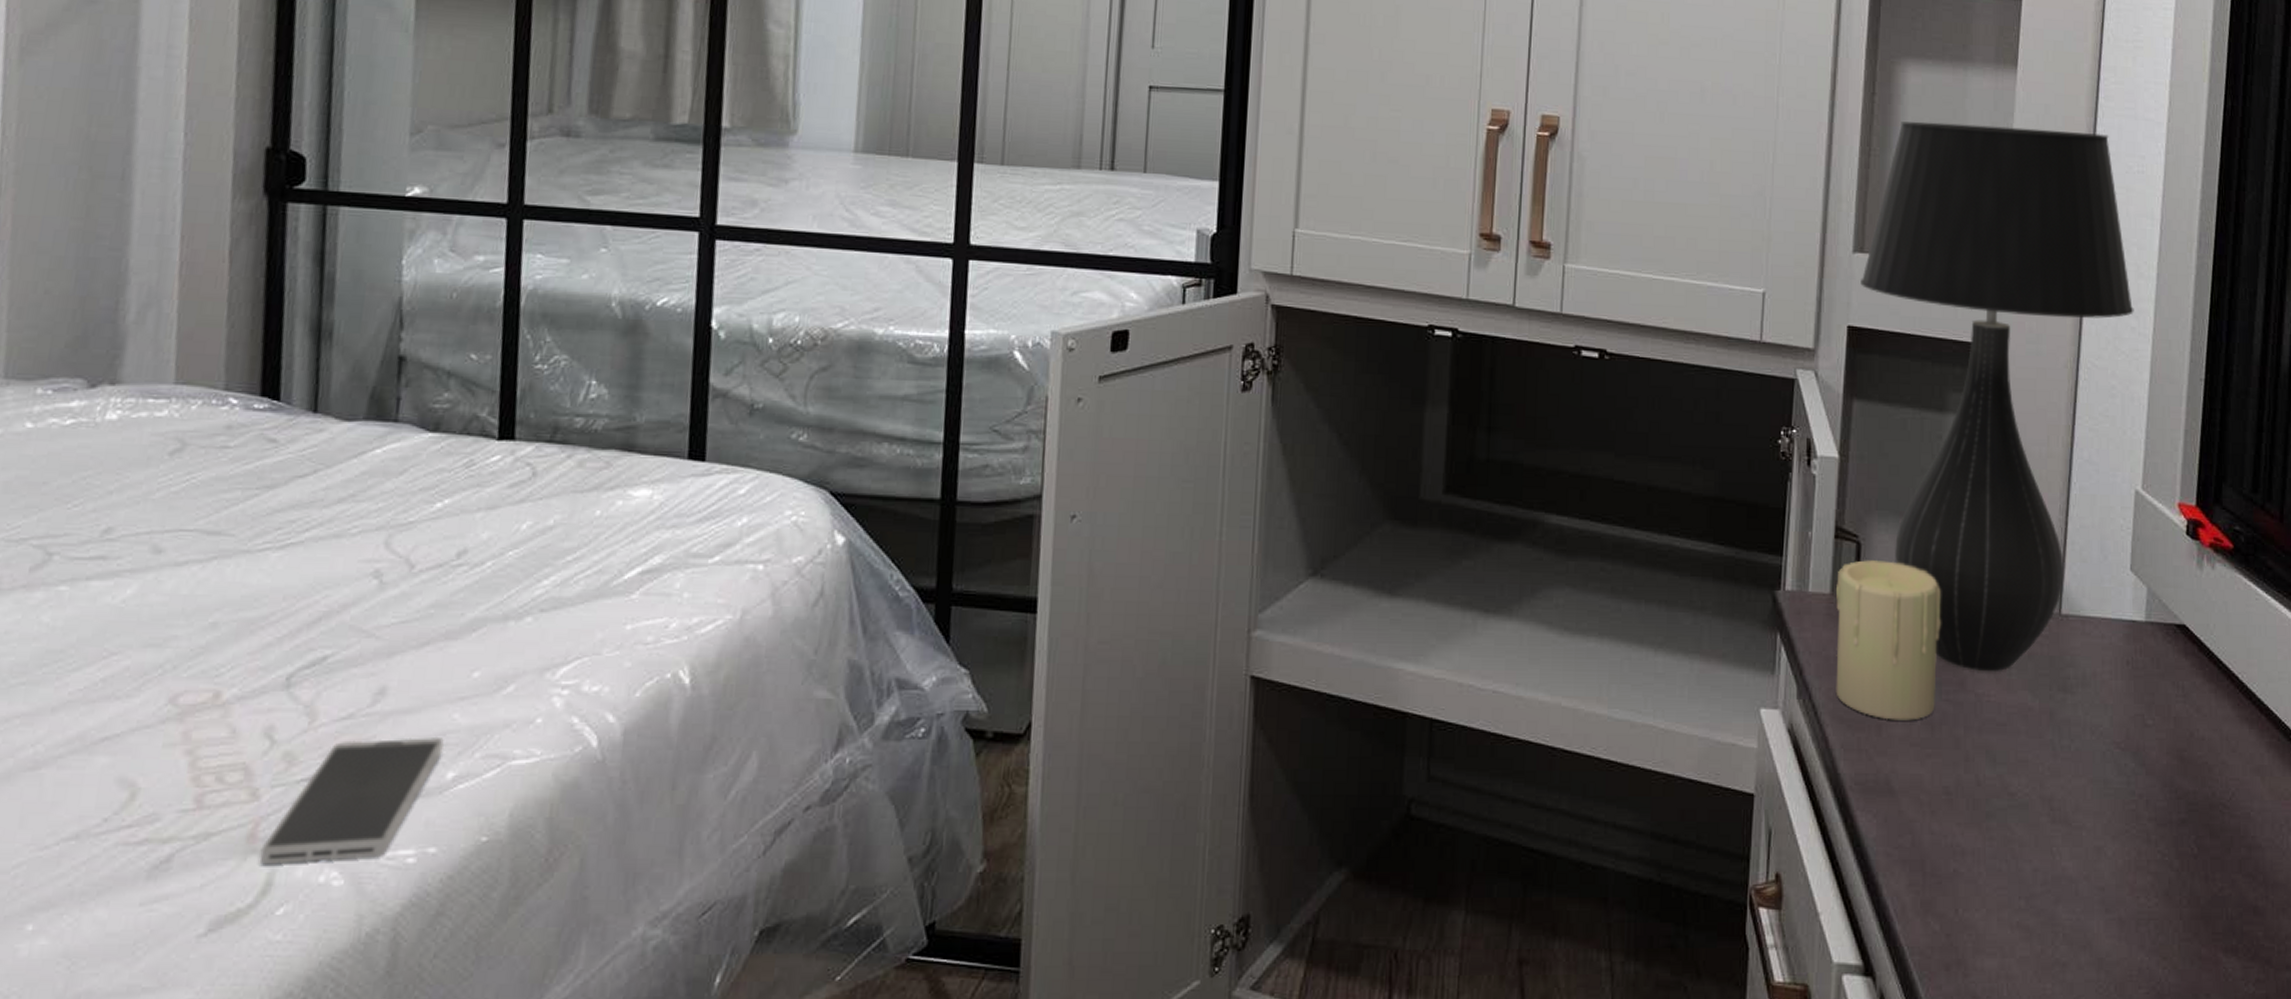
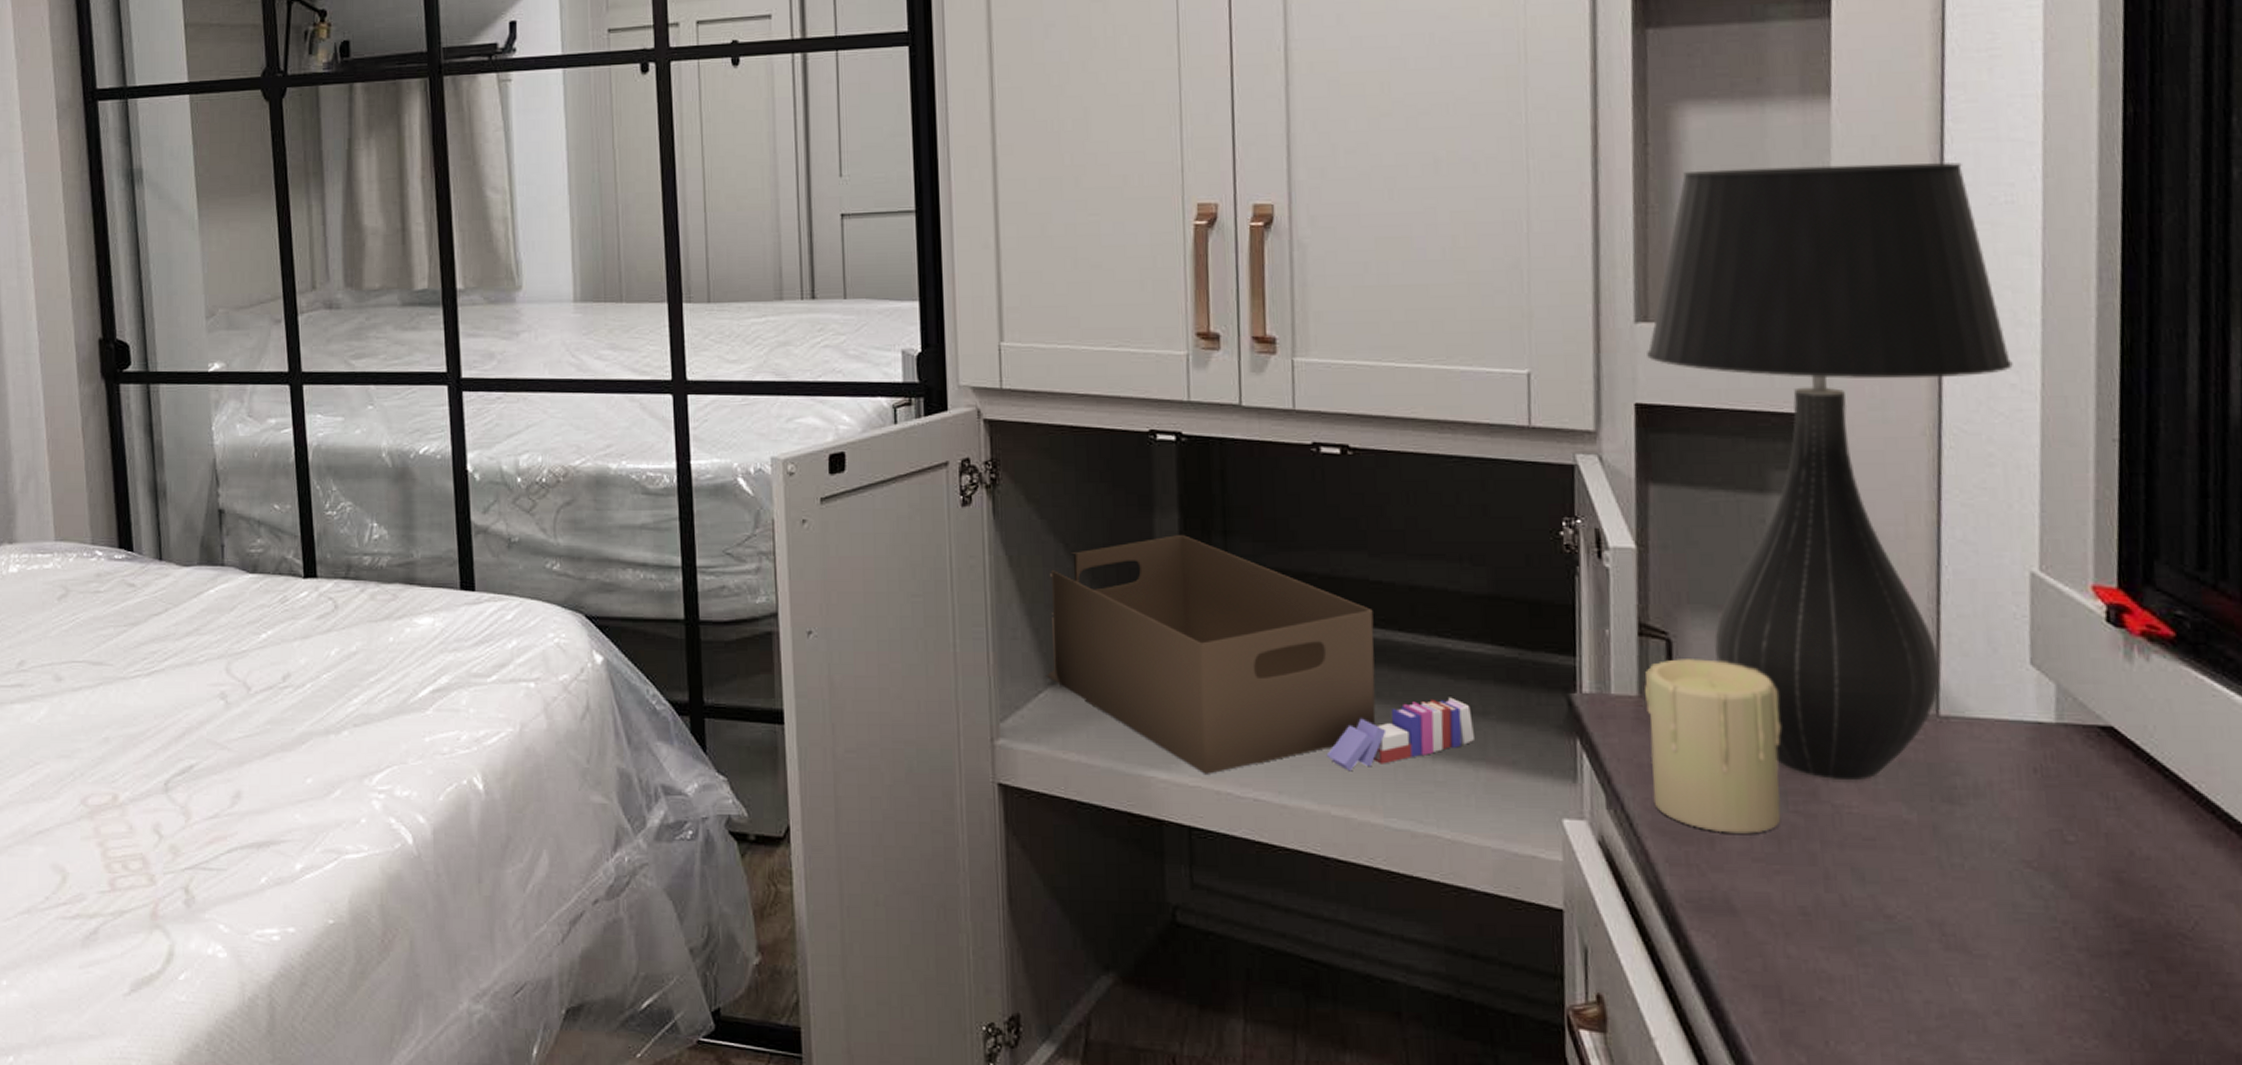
smartphone: present [260,736,444,865] -> none [162,833,290,938]
storage basket: none [1308,429,1614,666] -> present [1045,535,1376,774]
books: none [1562,593,1692,664] -> present [1326,697,1474,772]

